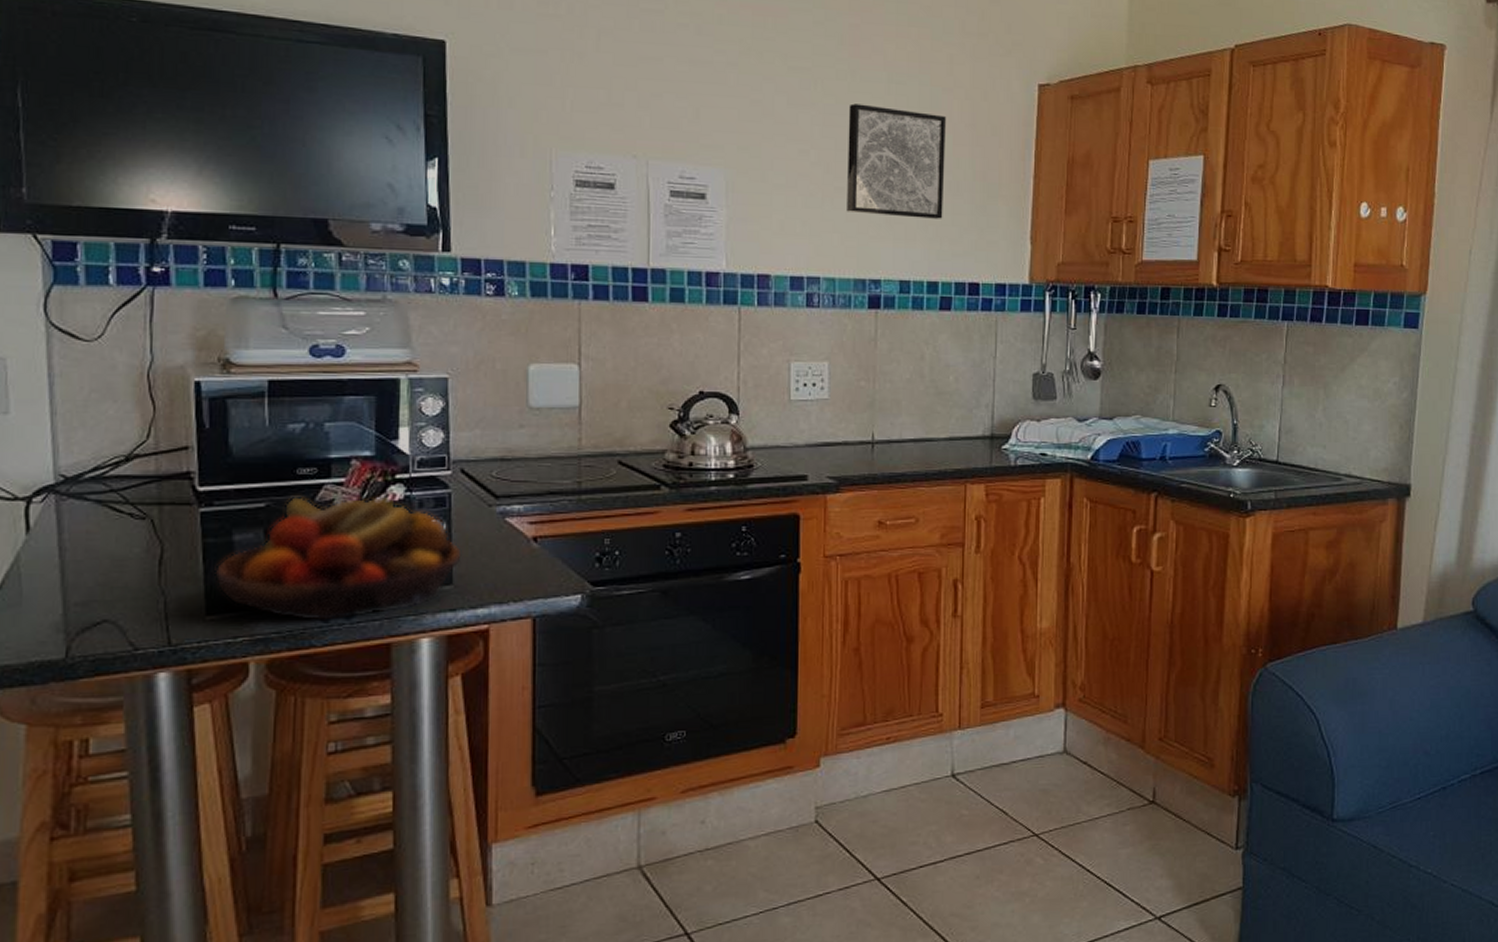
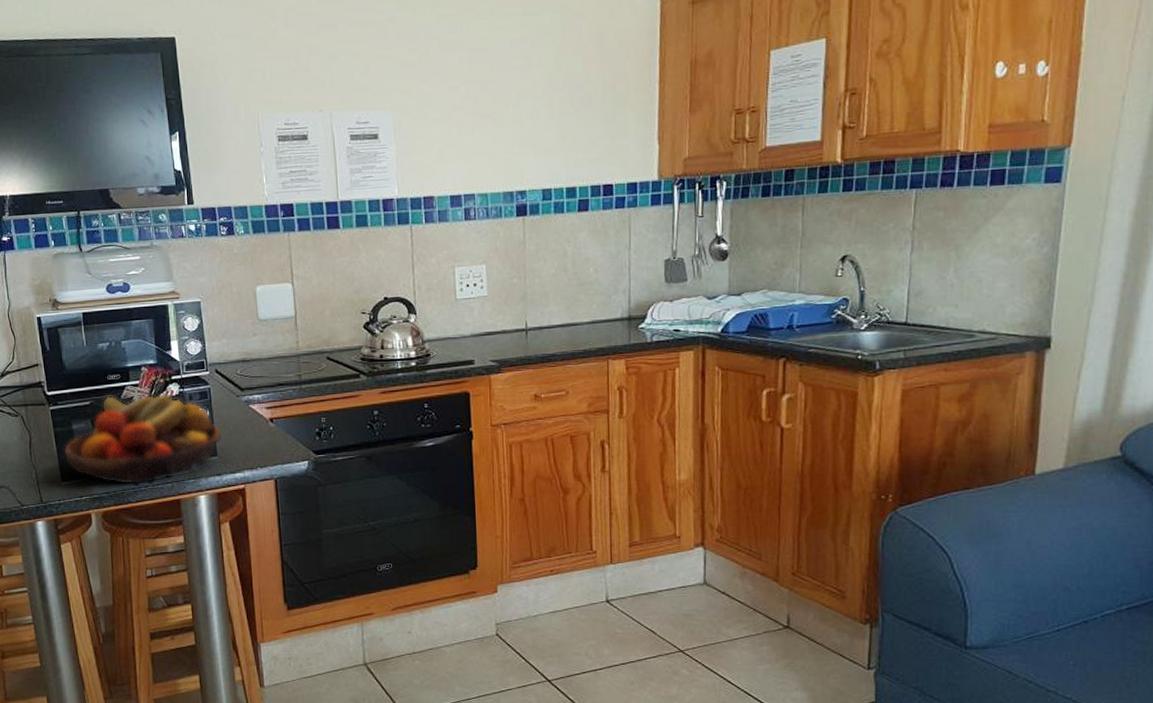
wall art: present [847,103,946,219] -> none [490,37,578,135]

